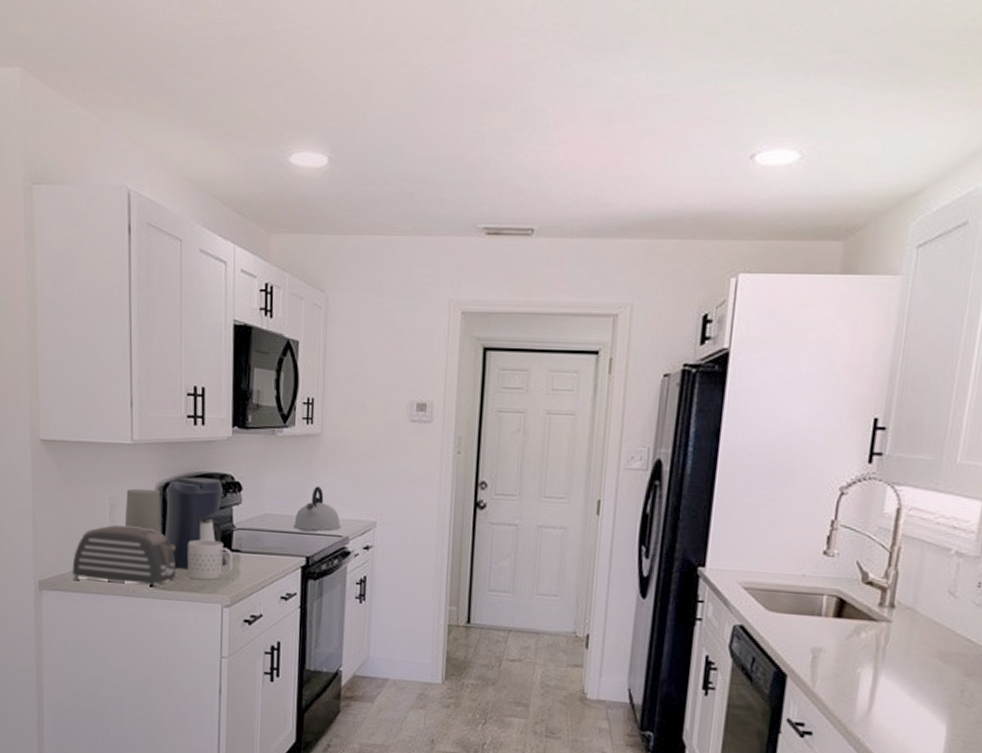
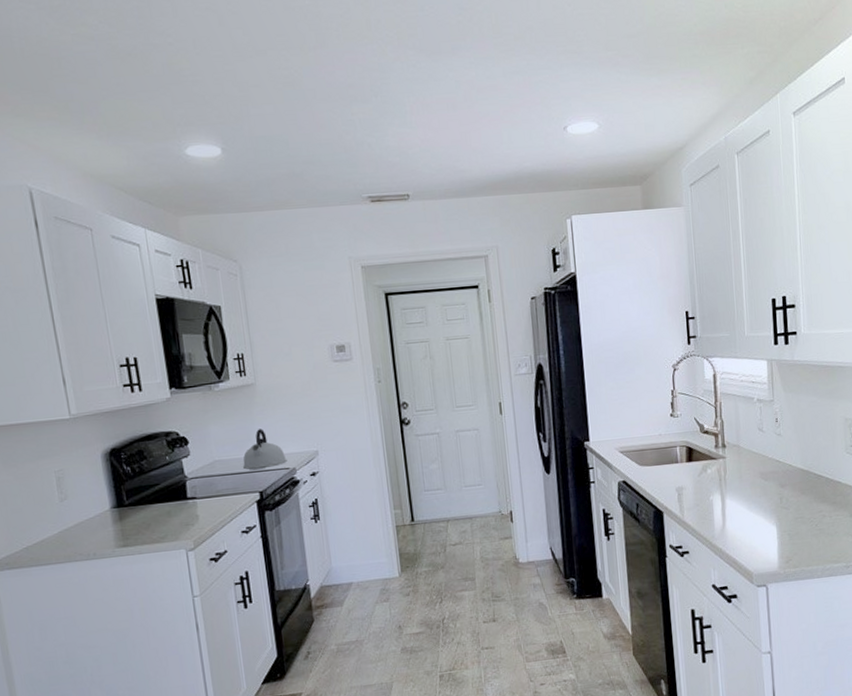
toaster: present [72,525,177,589] -> none [24,493,136,556]
canister: present [124,488,162,533] -> none [71,456,114,496]
coffee maker: present [165,477,227,569] -> none [113,437,185,525]
mug: present [187,540,233,581] -> none [143,493,191,532]

